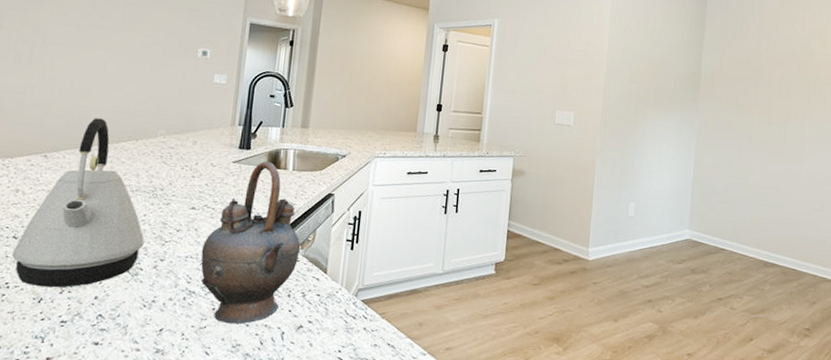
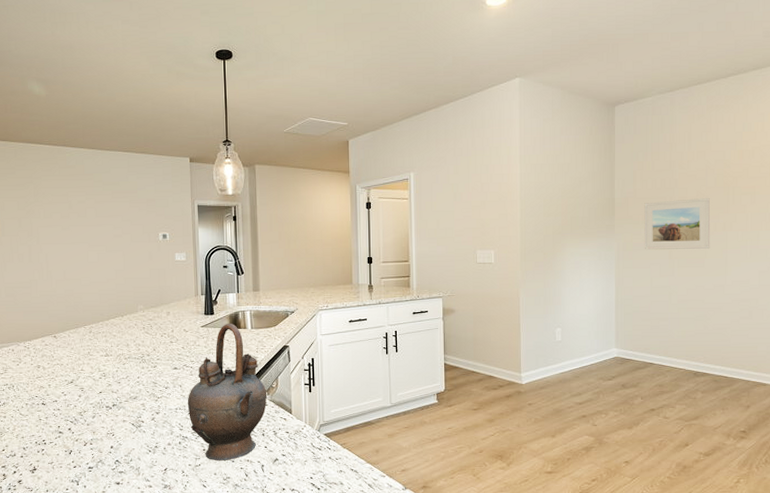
kettle: present [12,118,145,288] -> none [43,301,141,442]
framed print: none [725,81,792,135] -> present [644,198,711,250]

